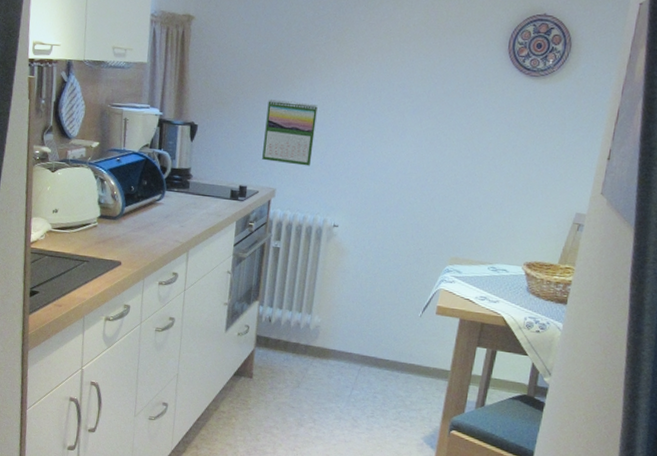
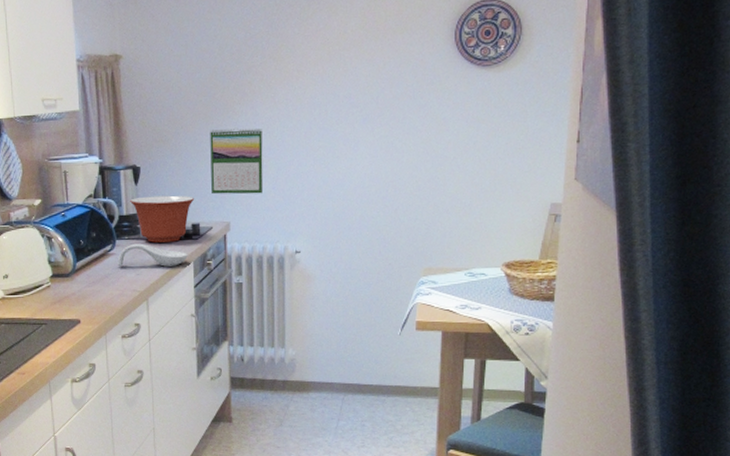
spoon rest: none [164,196,232,224] -> present [117,243,188,267]
mixing bowl: none [184,153,246,200] -> present [130,195,195,243]

